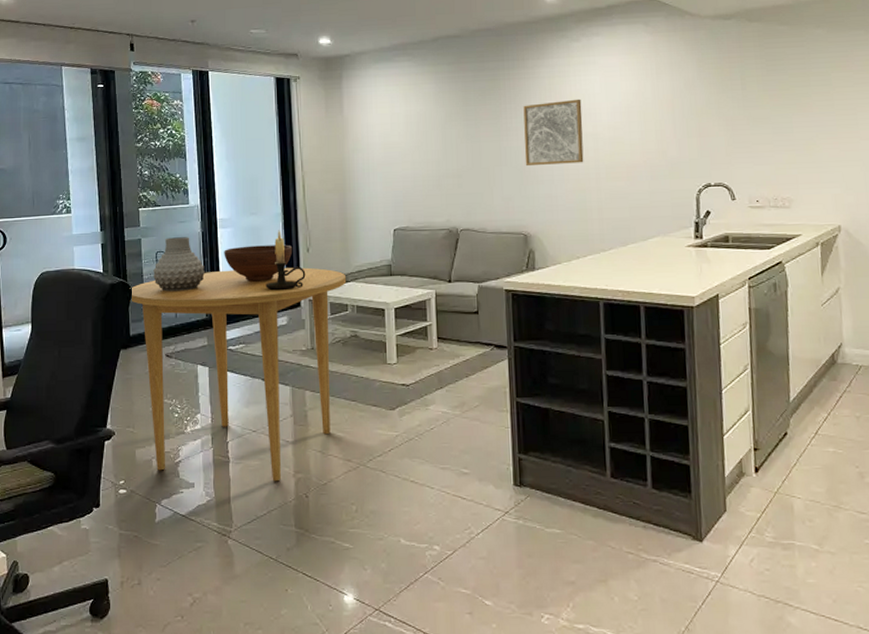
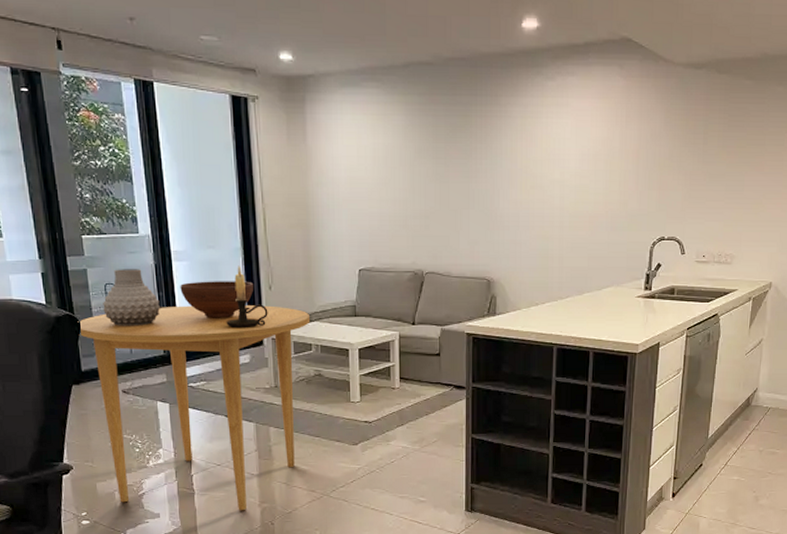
wall art: present [523,99,584,167] -> none [492,142,552,211]

